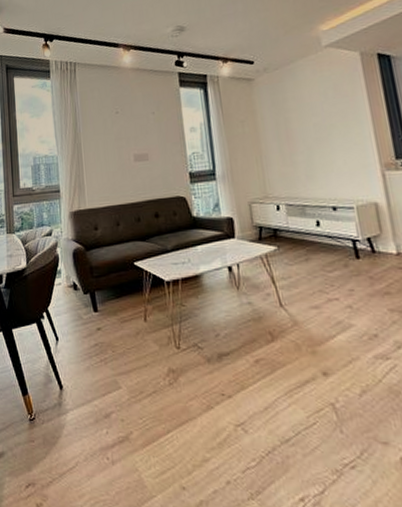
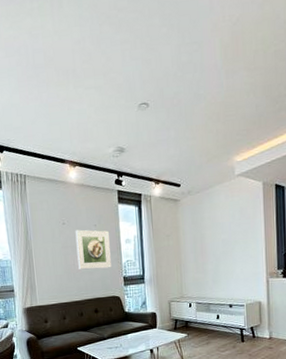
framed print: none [130,118,174,165] -> present [75,229,111,269]

